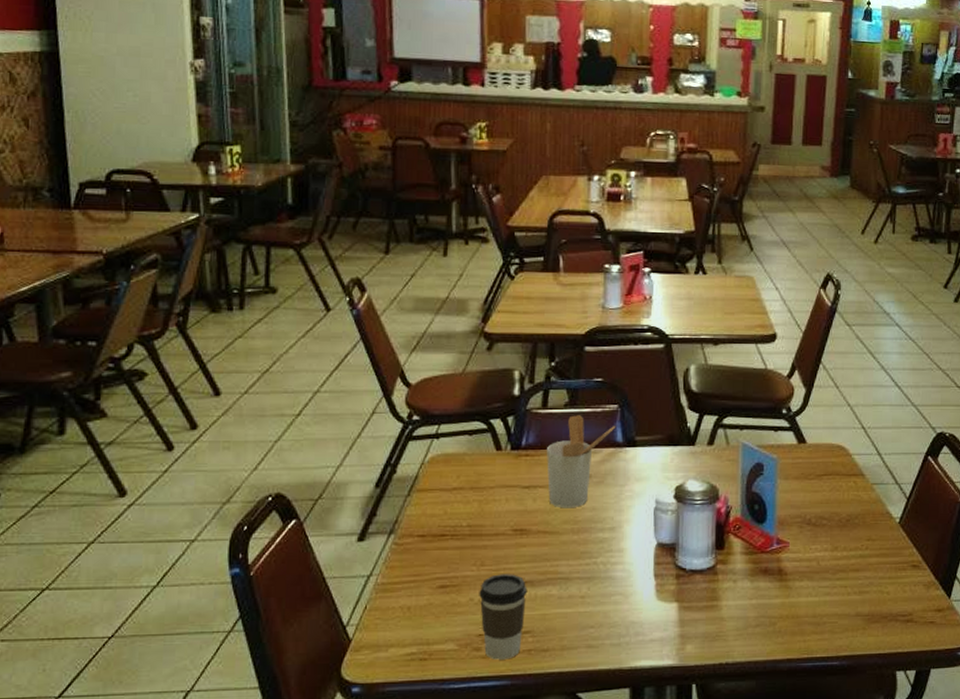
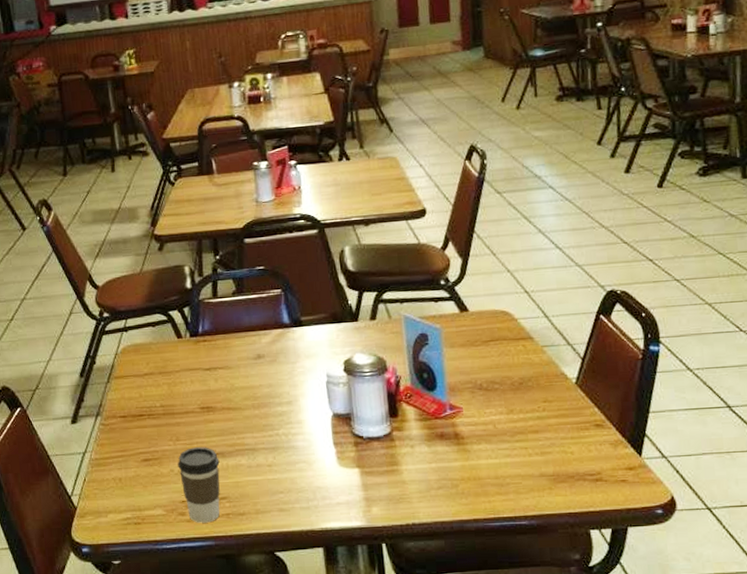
utensil holder: present [547,415,616,509] -> none [222,301,282,386]

